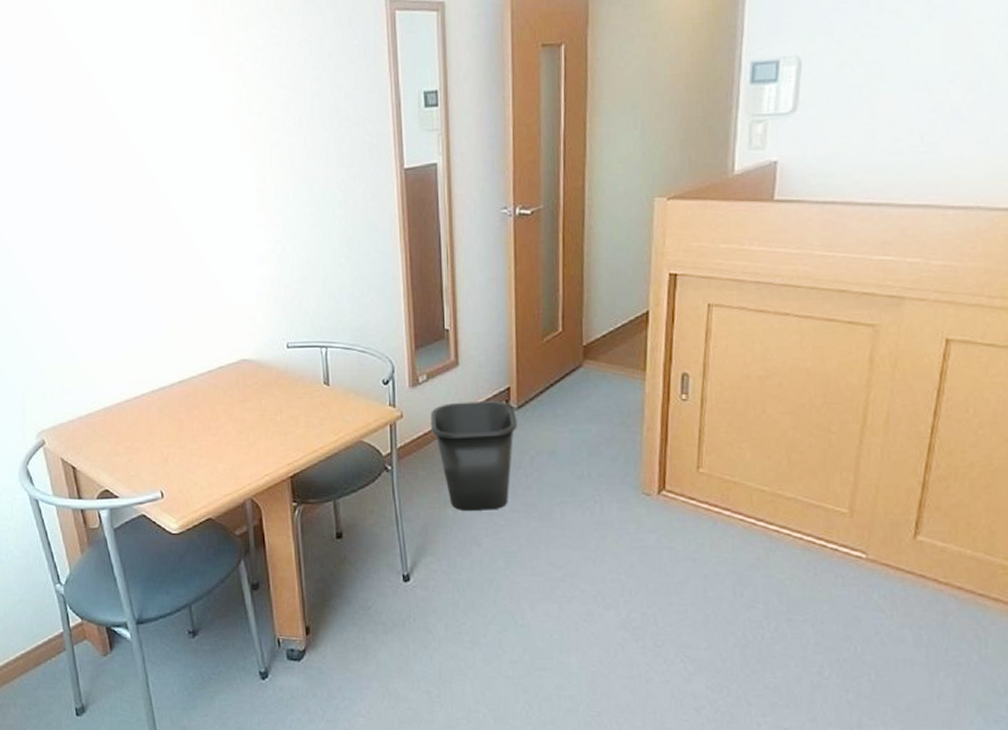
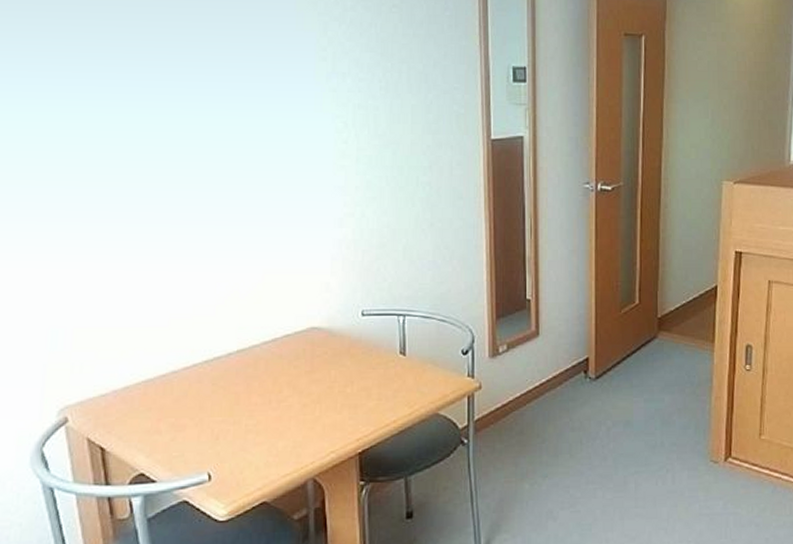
waste bin: present [431,400,517,510] -> none [510,371,595,484]

